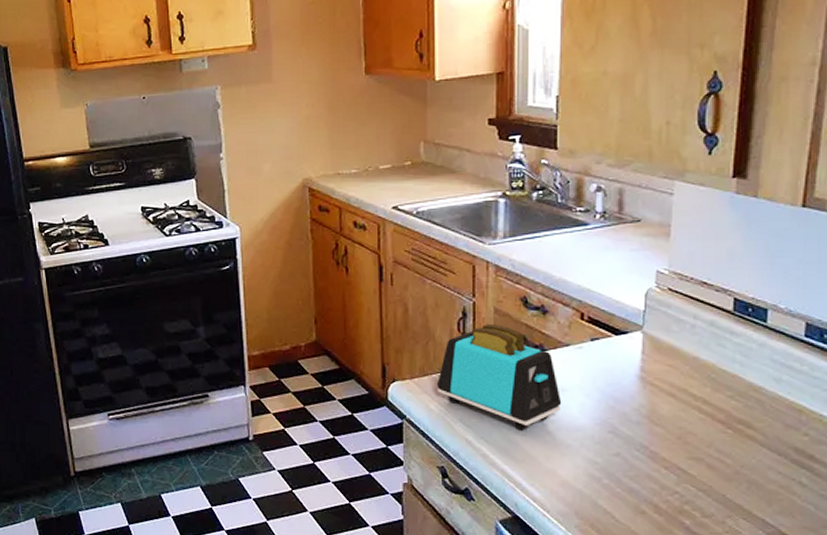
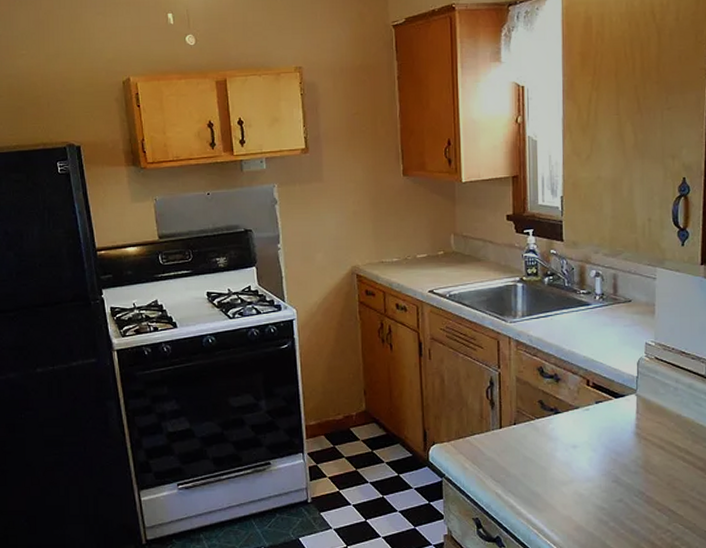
toaster: present [437,323,562,431] -> none [471,390,574,483]

